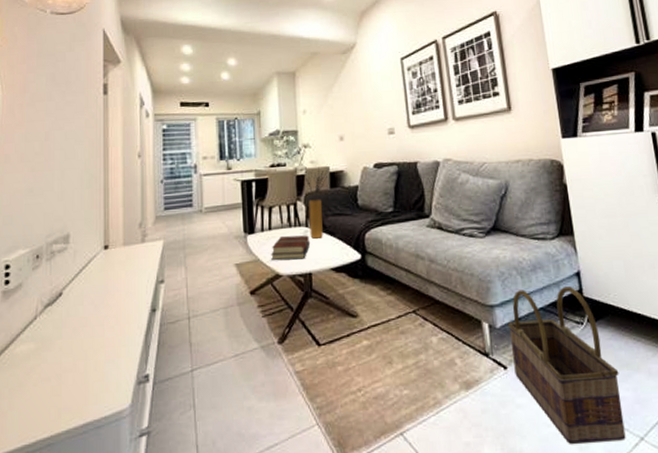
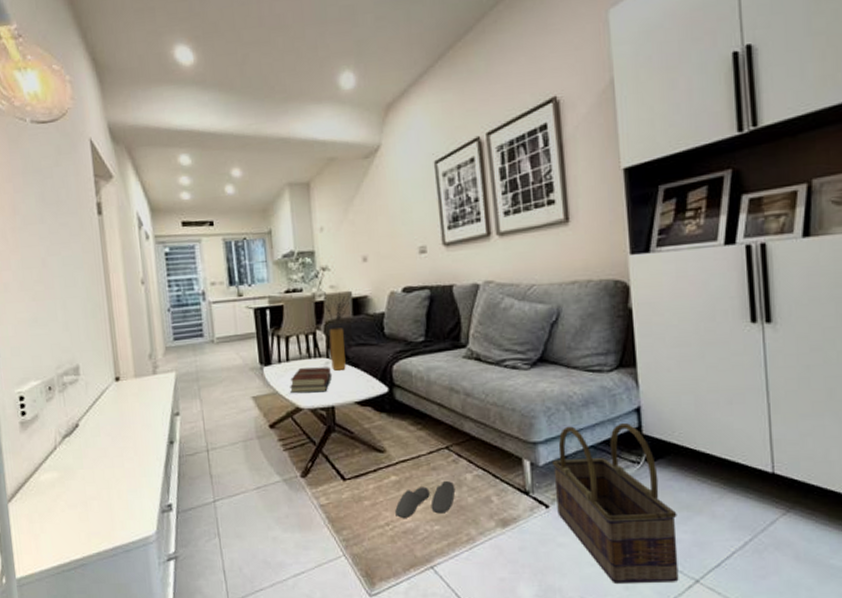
slippers: none [367,344,422,383] -> present [395,480,455,518]

